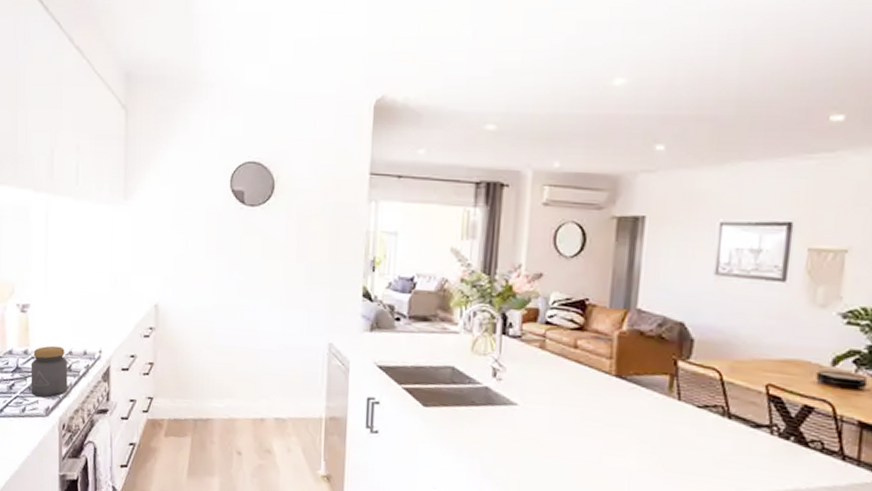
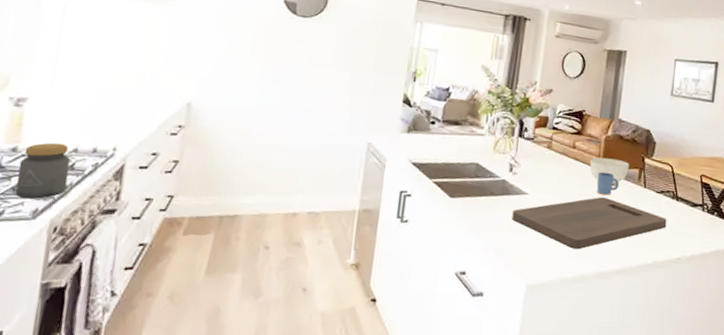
cutting board: none [499,410,715,476] -> present [511,197,667,249]
bowl: none [598,359,655,396] -> present [590,157,630,185]
mug: none [609,378,641,409] -> present [597,172,619,195]

